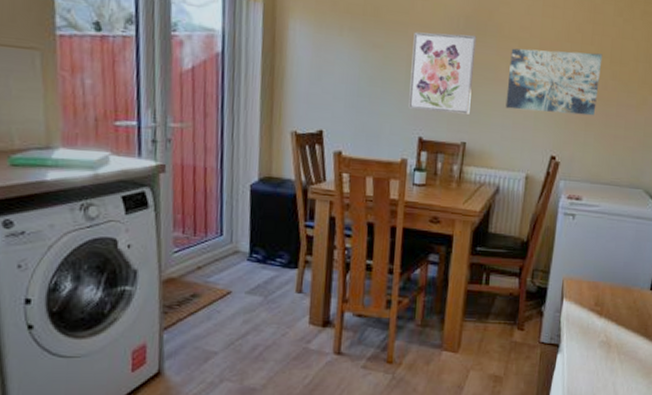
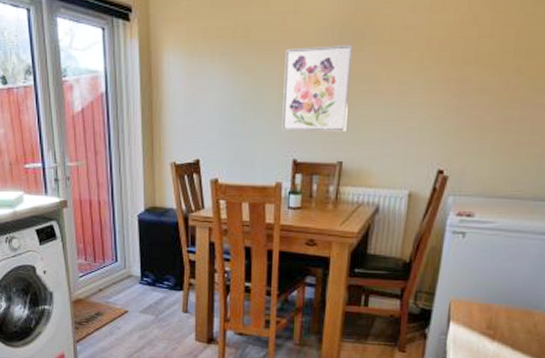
wall art: present [505,48,603,116] -> none [386,47,505,122]

